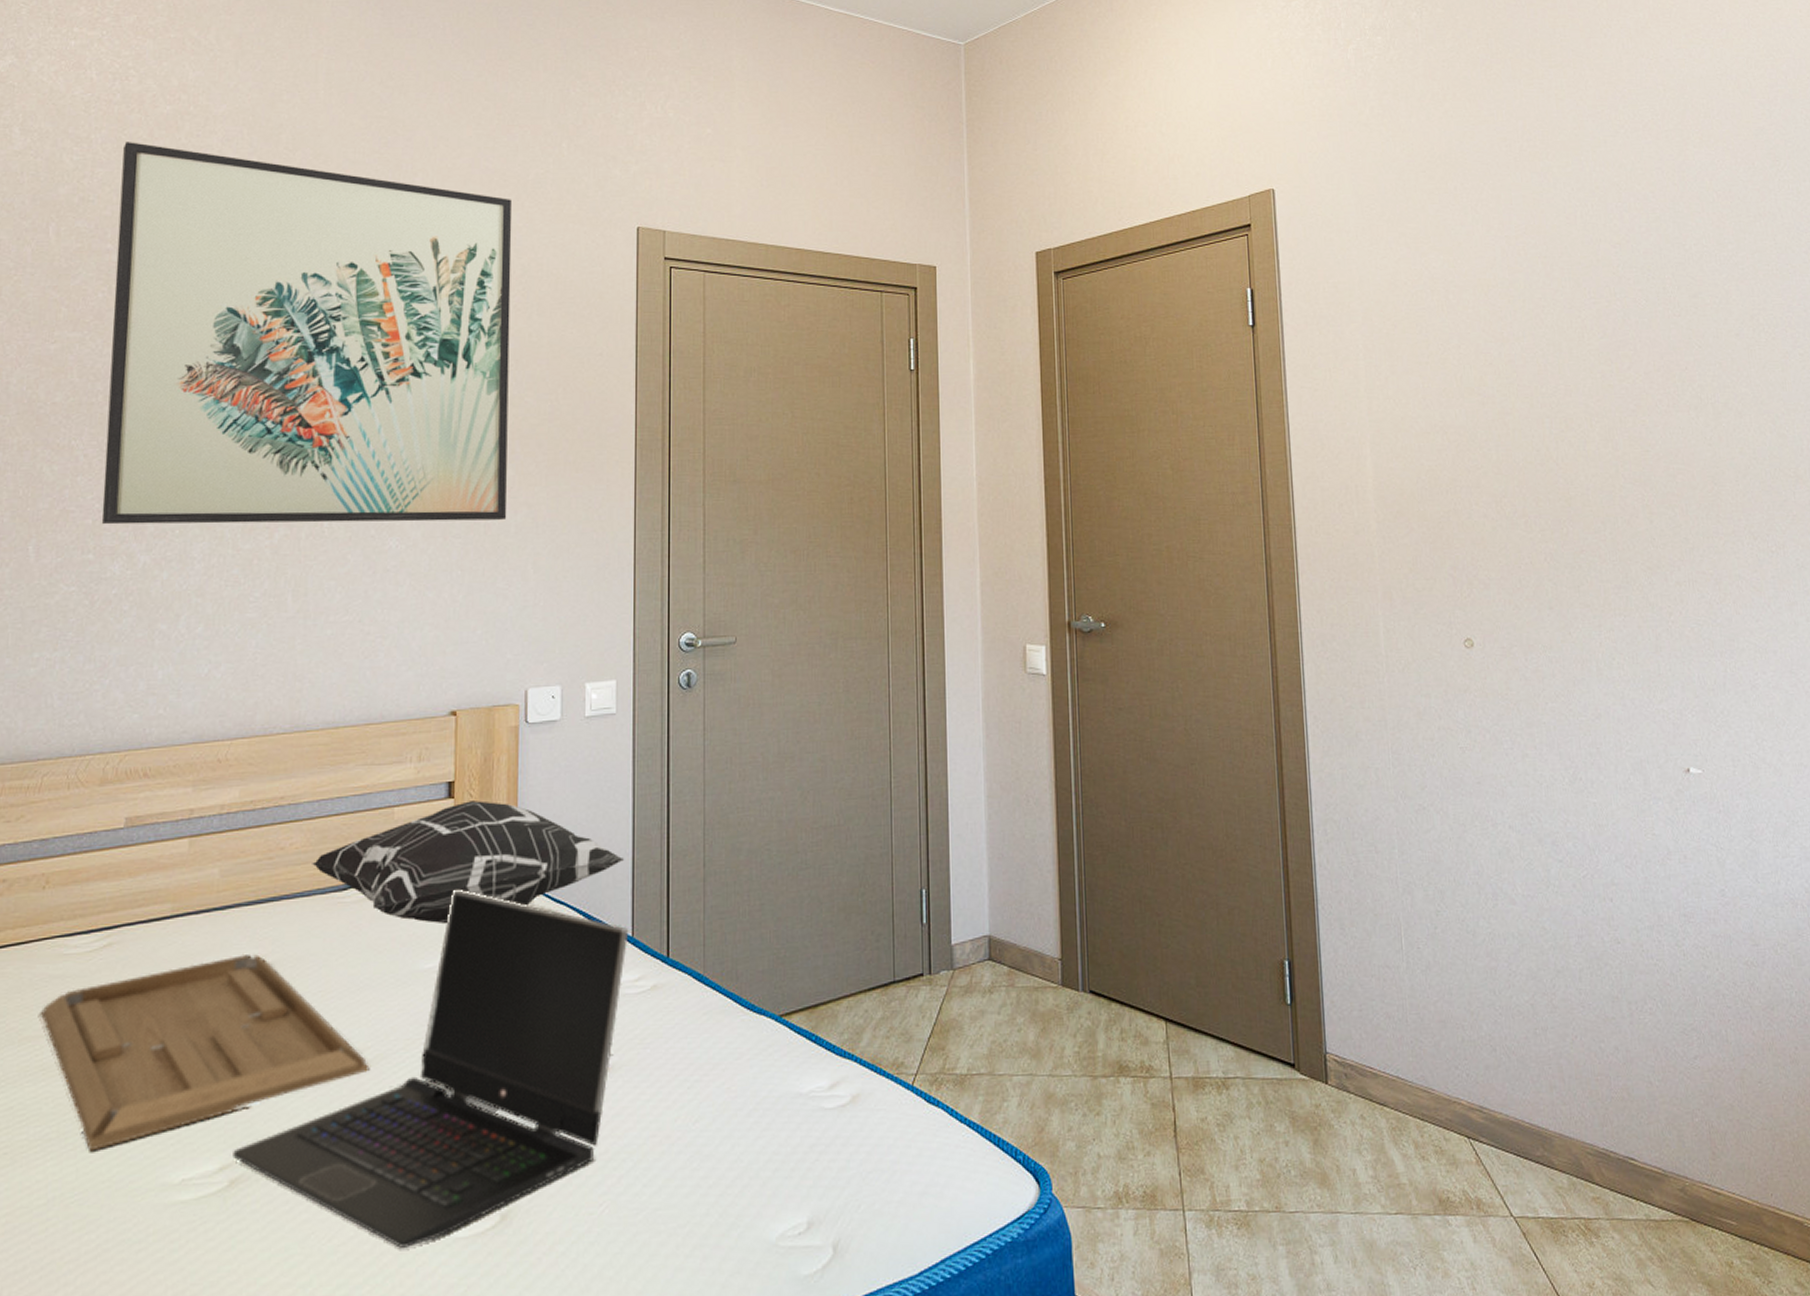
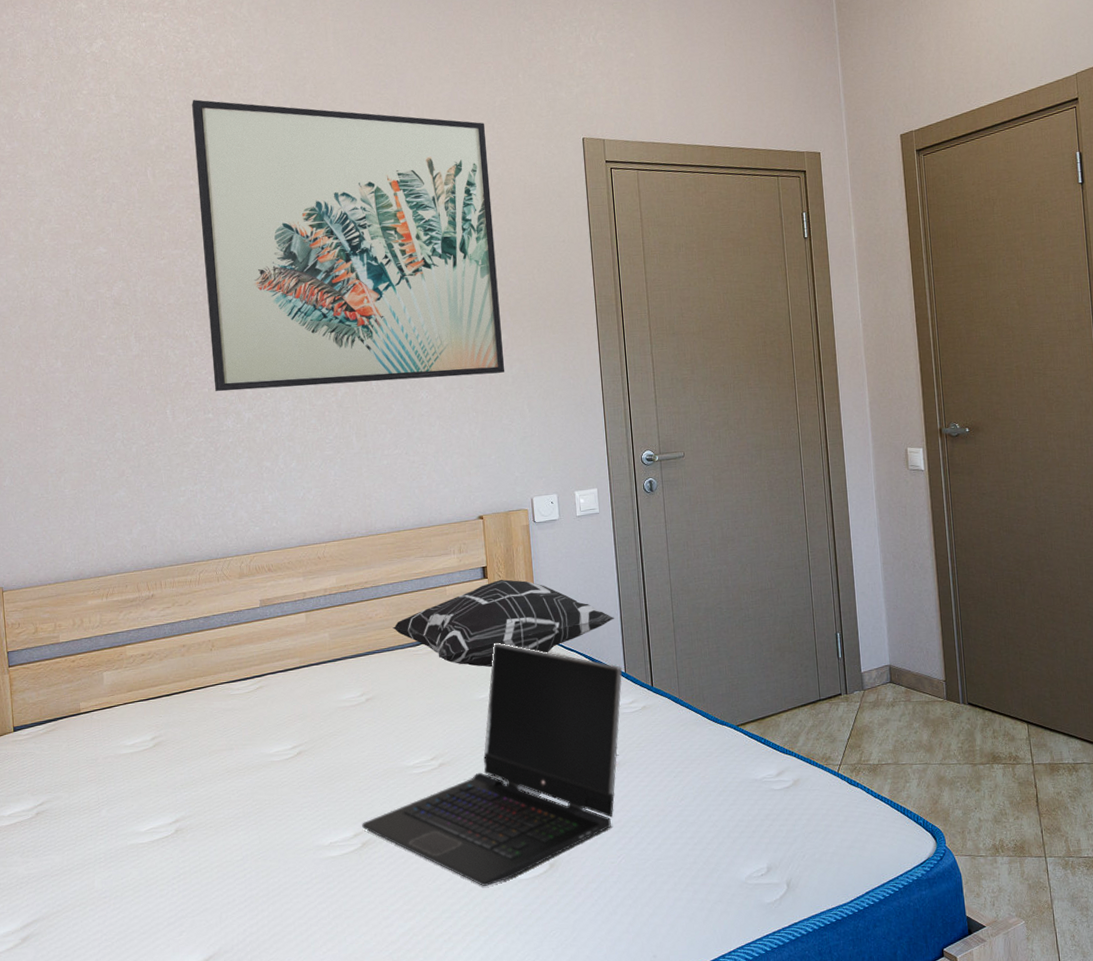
tray: present [40,953,370,1152] -> none [220,691,449,825]

